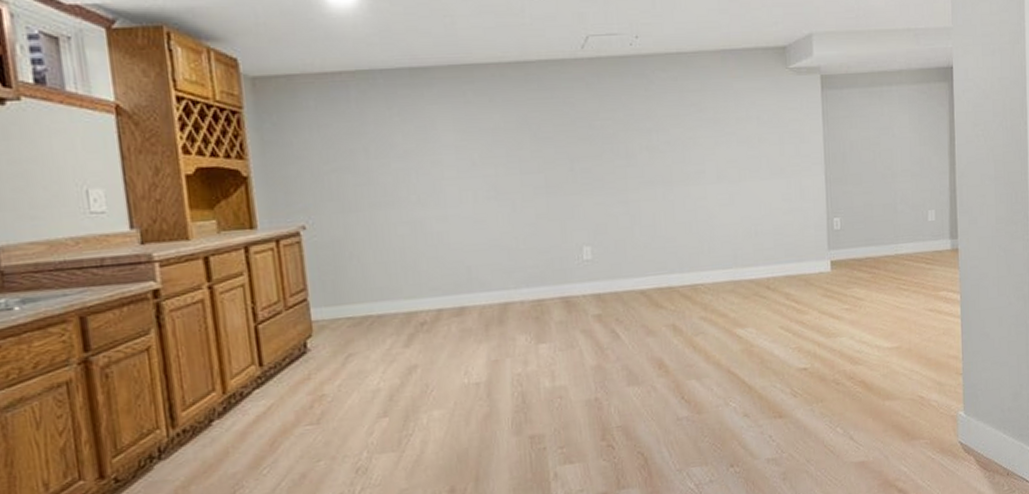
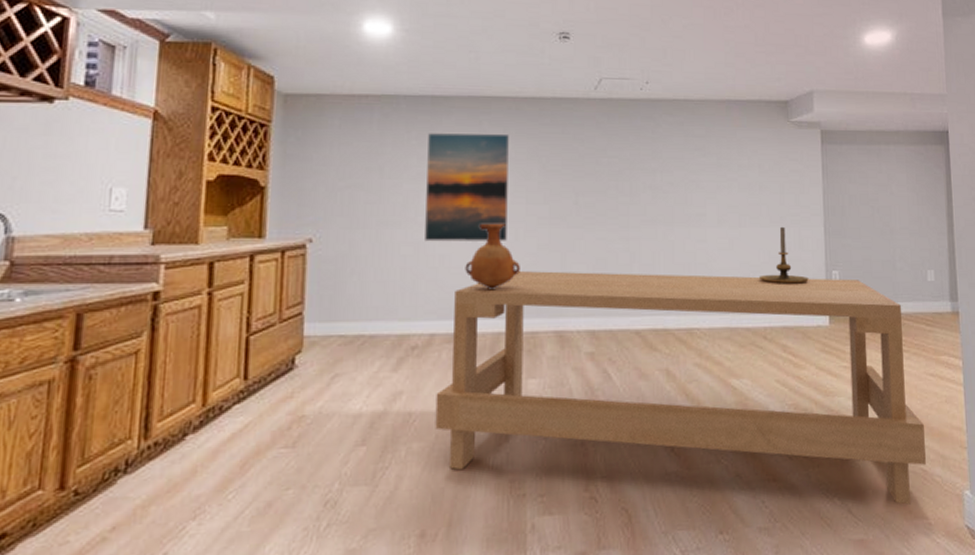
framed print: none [410,102,504,220] -> present [425,133,509,243]
dining table: none [450,225,923,432] -> present [435,271,926,505]
vase: none [464,195,521,263] -> present [465,223,520,291]
candle holder: none [761,177,810,235] -> present [760,226,809,284]

